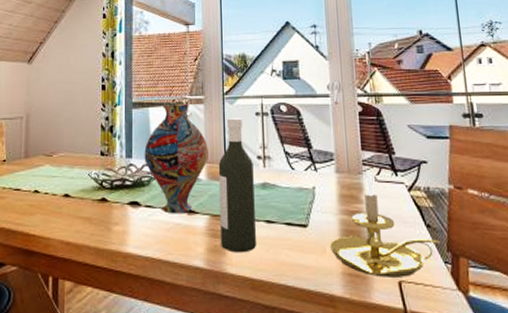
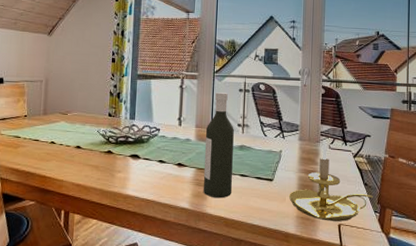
vase: present [144,103,208,214] -> none [145,77,199,166]

